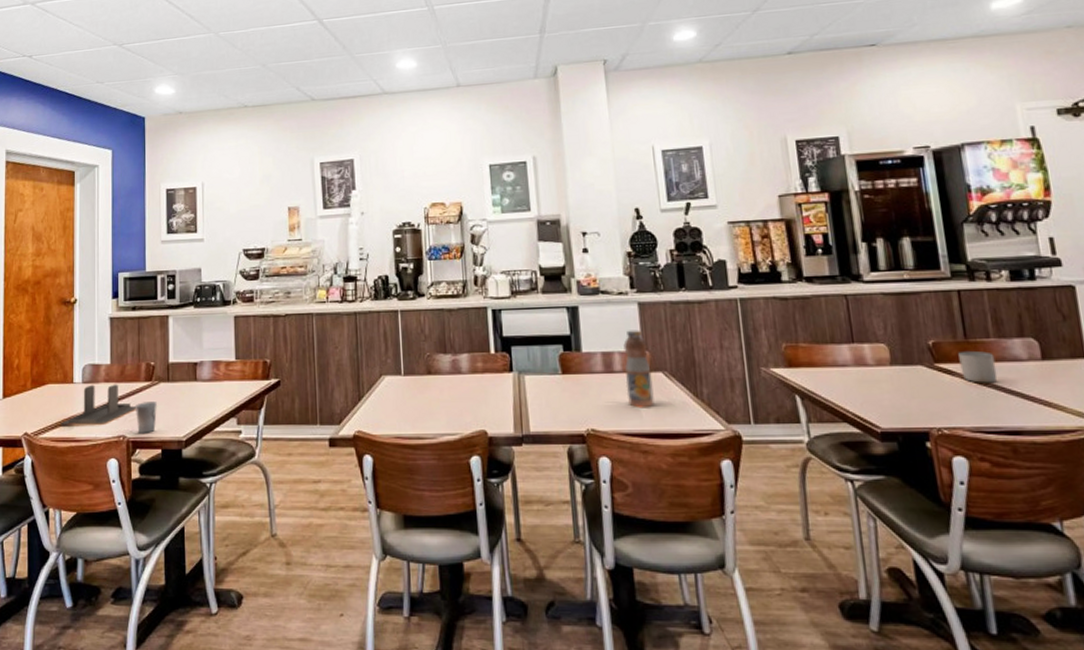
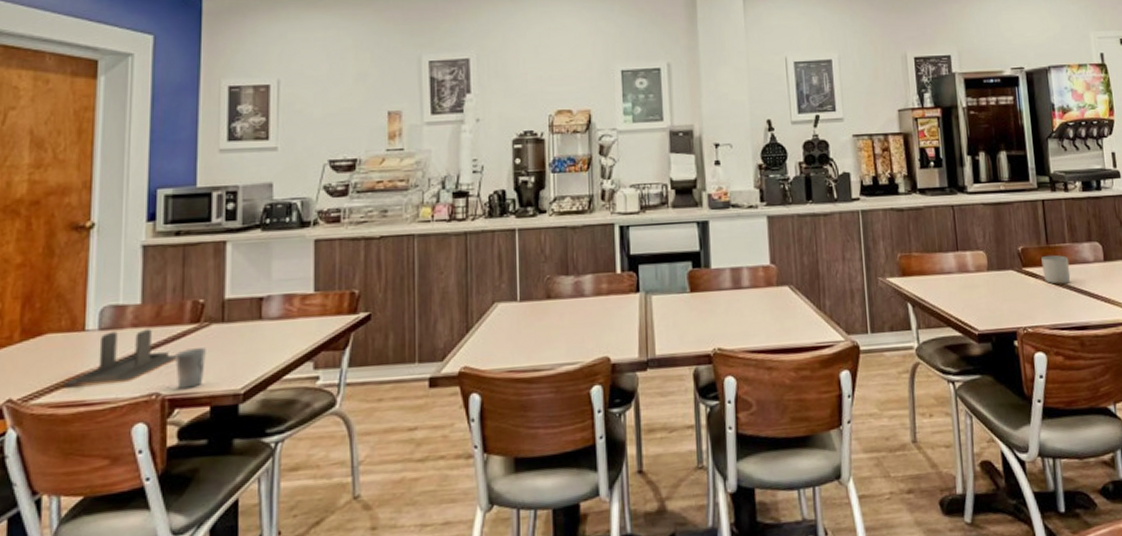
orange juice: present [623,330,655,407] -> none [752,243,780,323]

